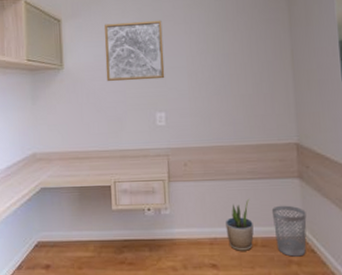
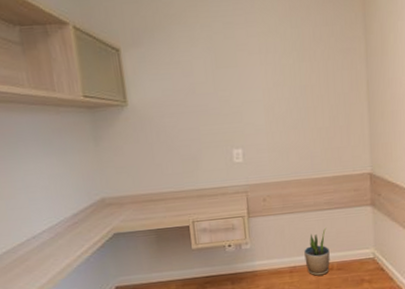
wall art: present [104,20,165,82] -> none [171,49,241,119]
wastebasket: present [271,205,307,257] -> none [346,231,378,276]

